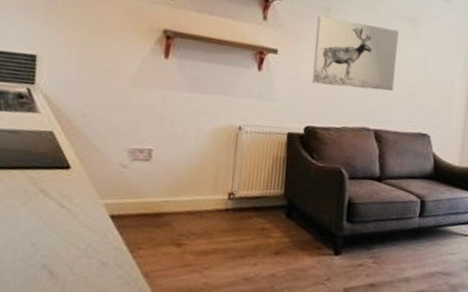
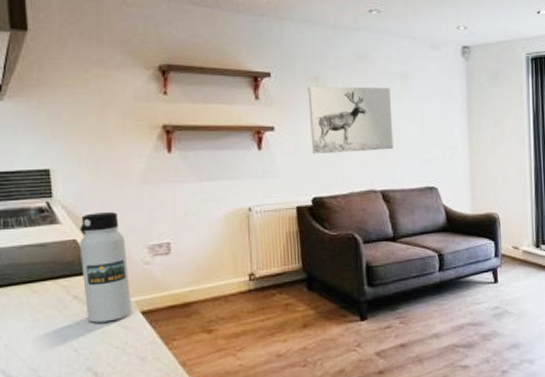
water bottle: none [51,107,106,221] -> present [79,212,132,323]

